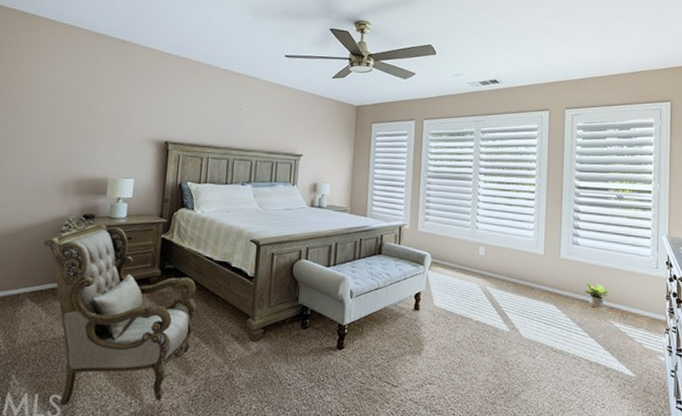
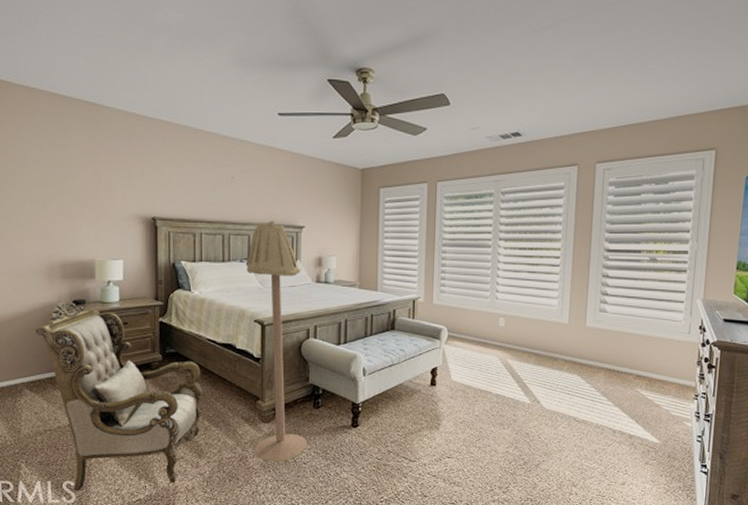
floor lamp: none [240,148,297,382] -> present [245,220,306,462]
potted plant: present [583,283,610,308] -> none [609,351,637,377]

